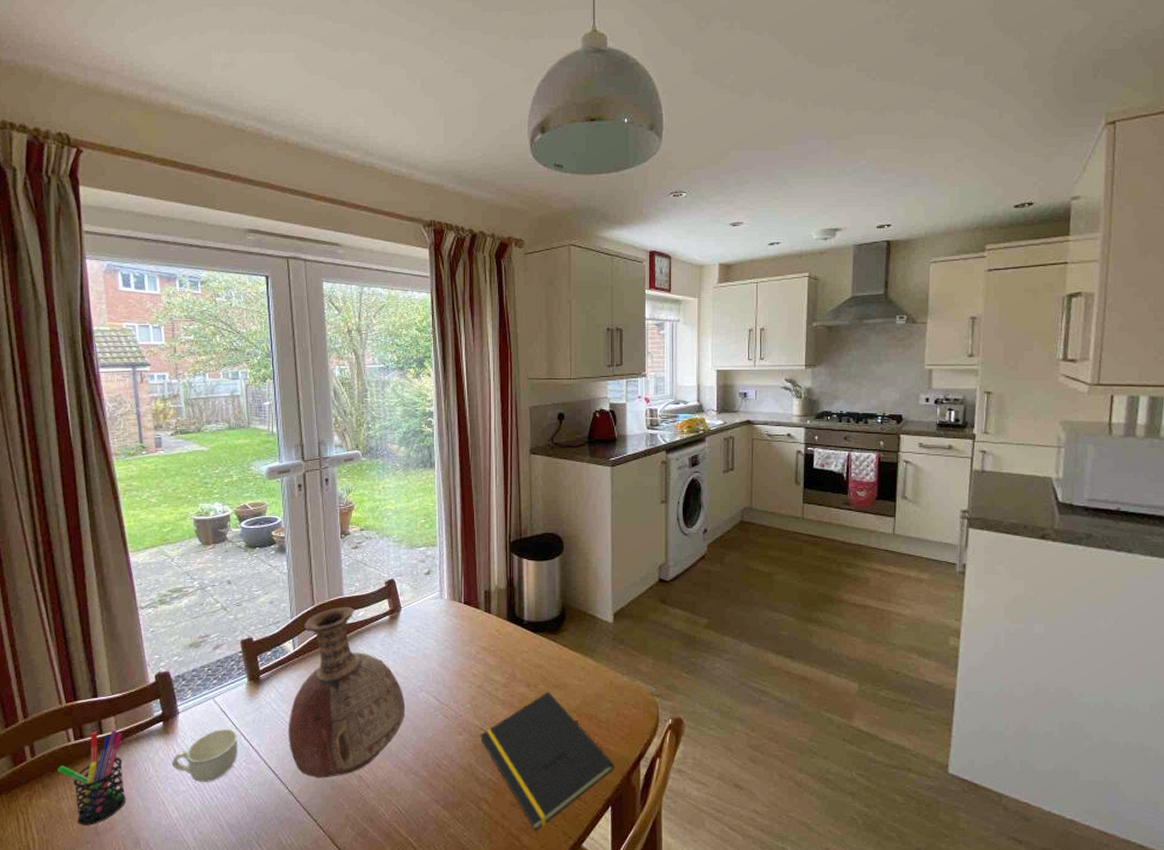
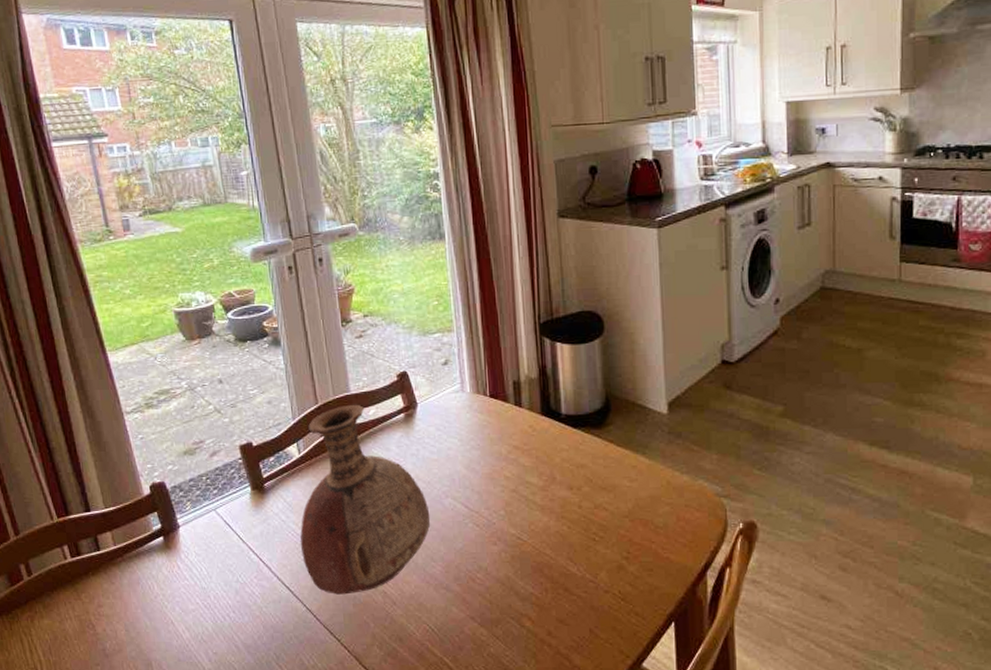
pen holder: present [57,729,126,826] -> none [57,545,132,647]
cup: present [172,728,238,782] -> none [177,542,248,600]
notepad: present [480,691,614,831] -> none [517,494,676,650]

